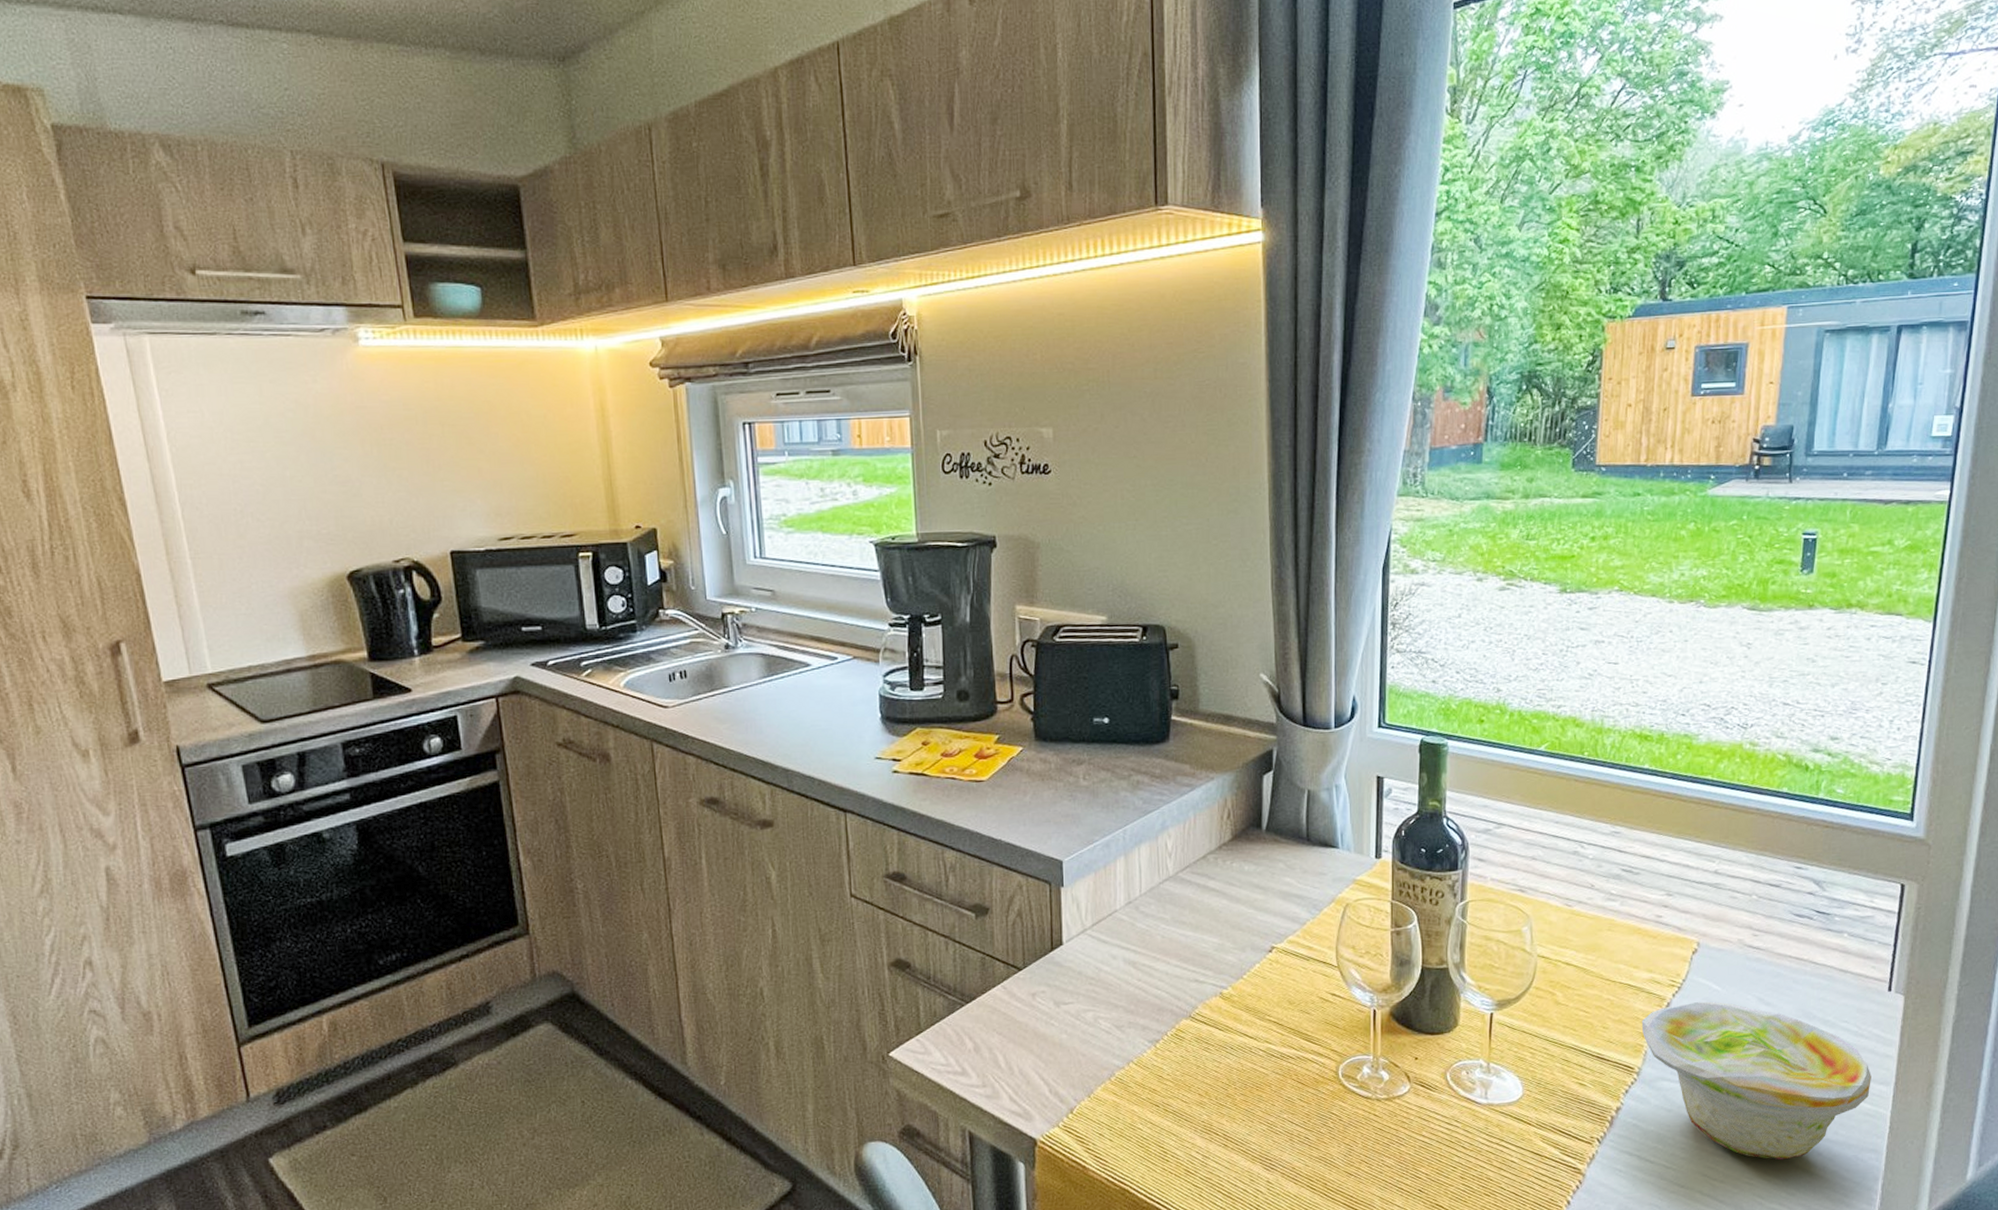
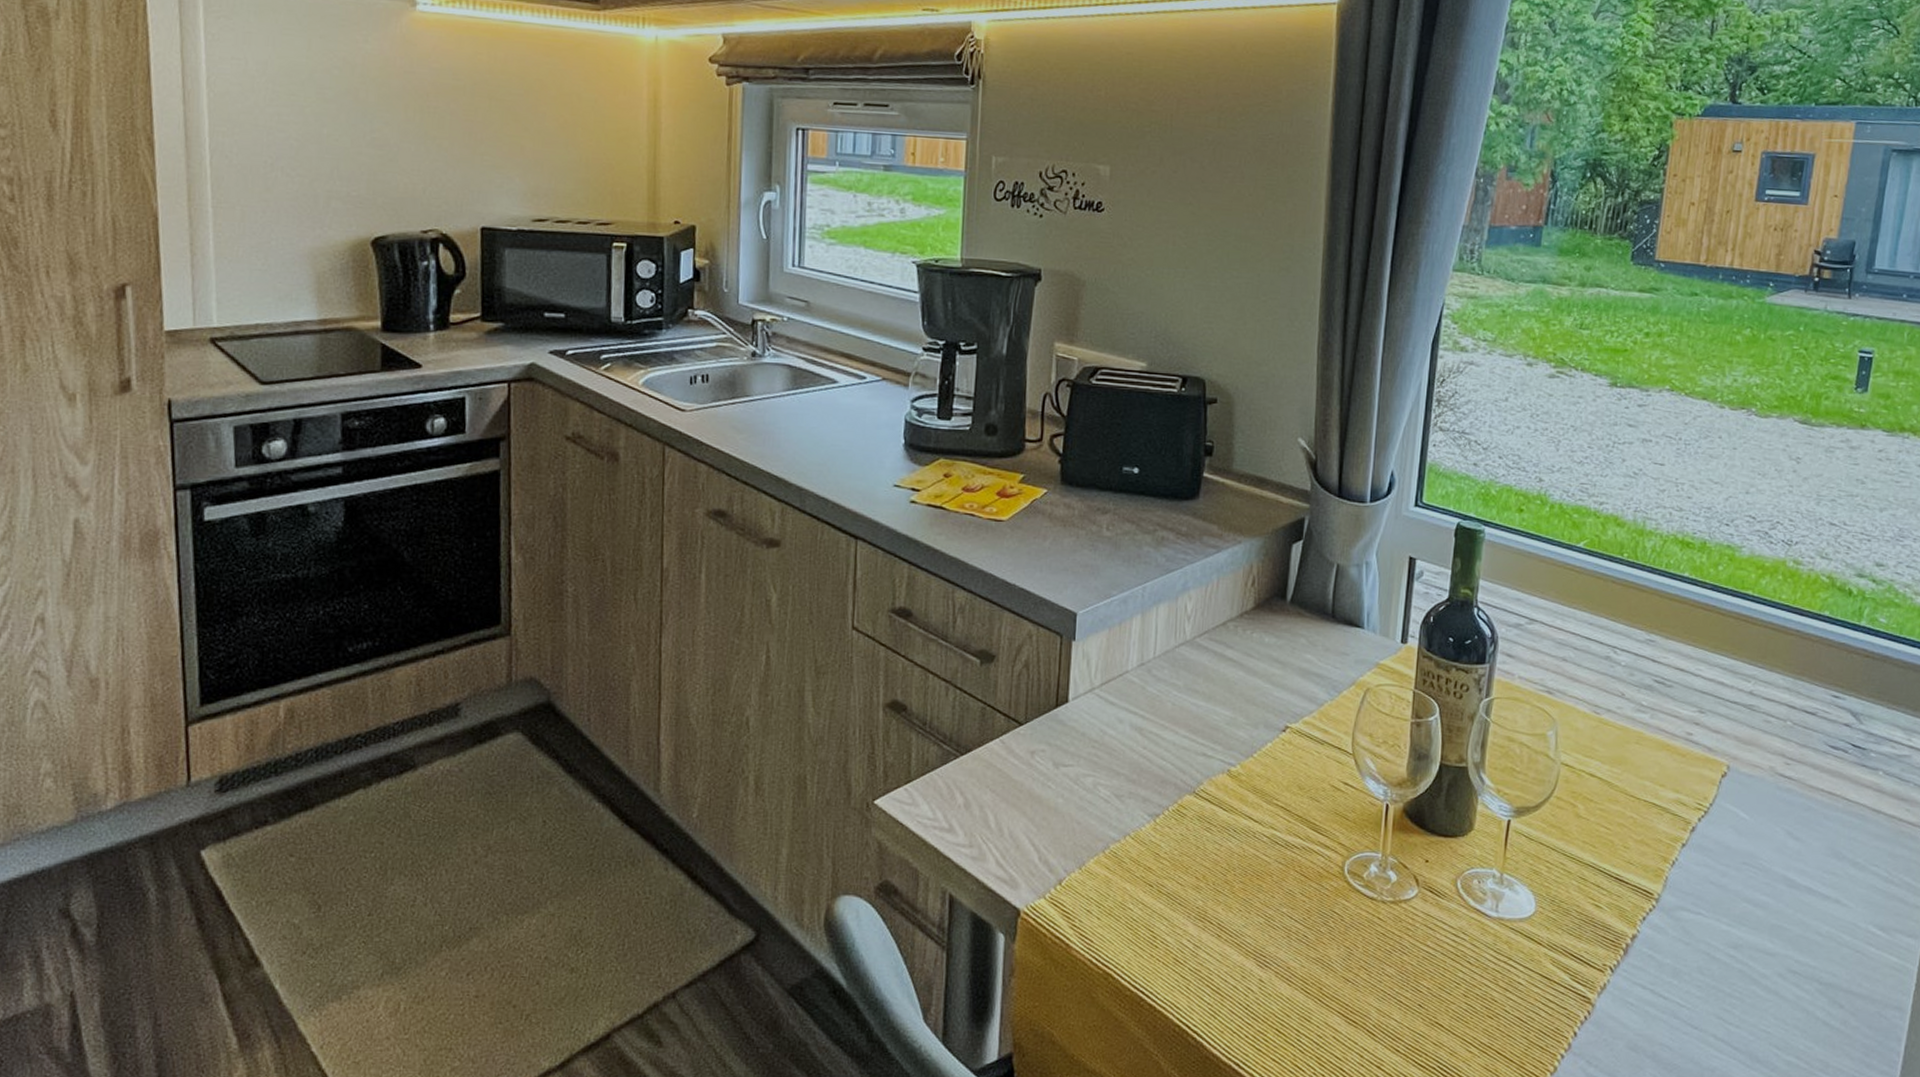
bowl: present [1641,1001,1871,1160] -> none [1664,829,1900,1009]

